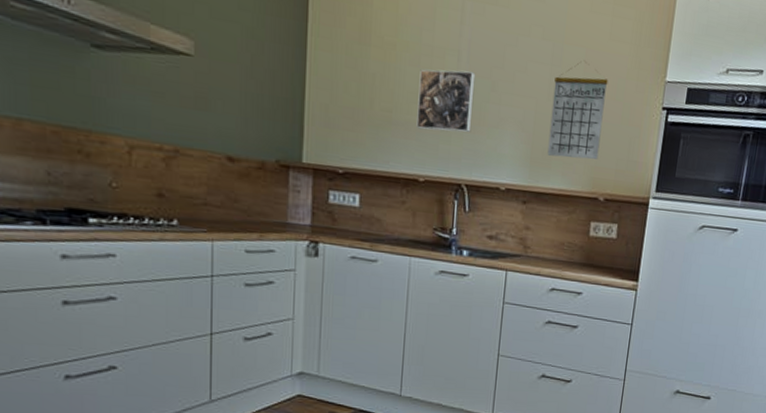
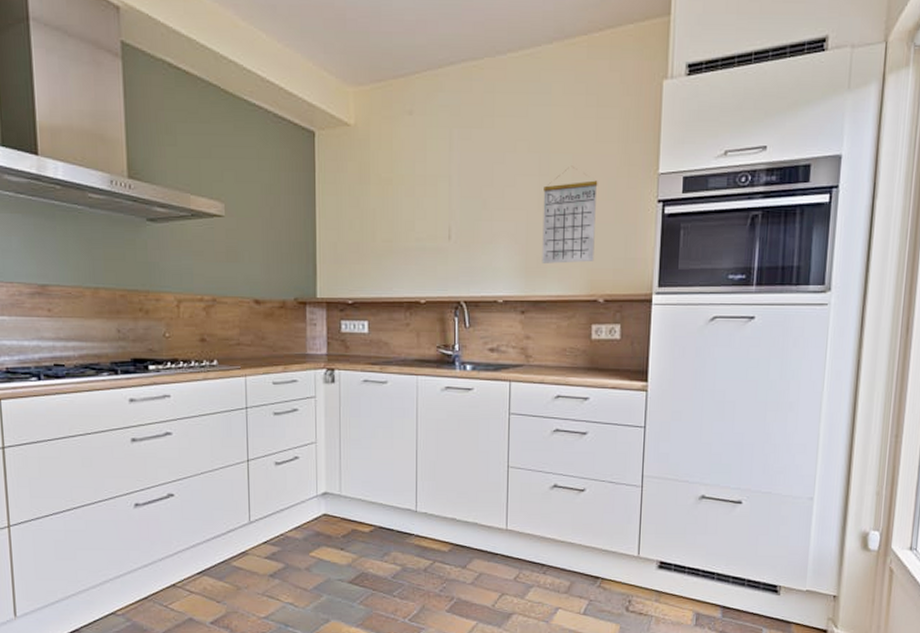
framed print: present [416,69,476,133] -> none [415,194,467,254]

